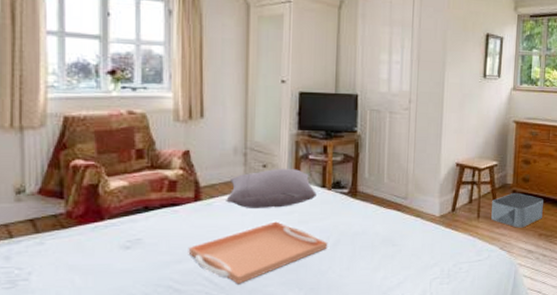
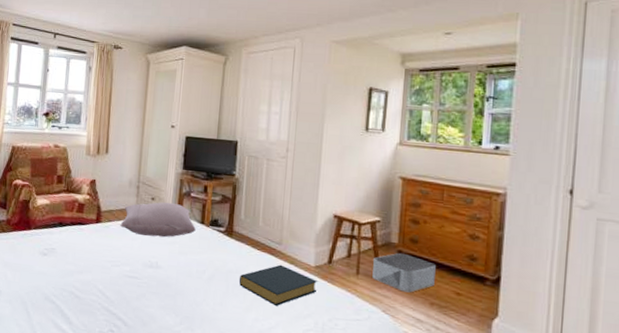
serving tray: present [188,221,328,285] -> none [88,249,204,301]
hardback book: none [365,219,443,260] -> present [239,264,318,306]

